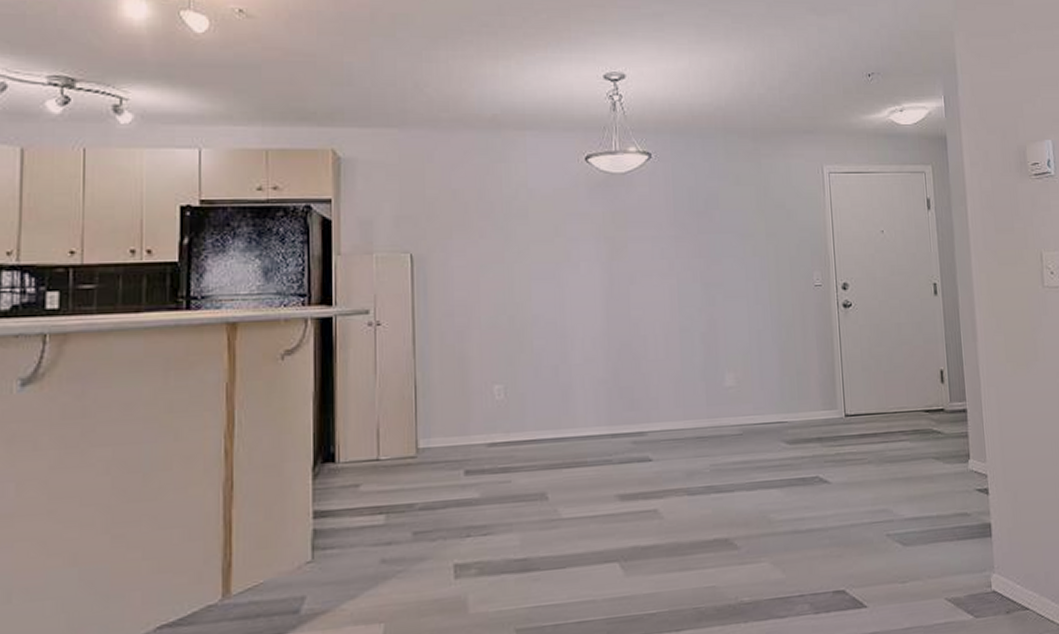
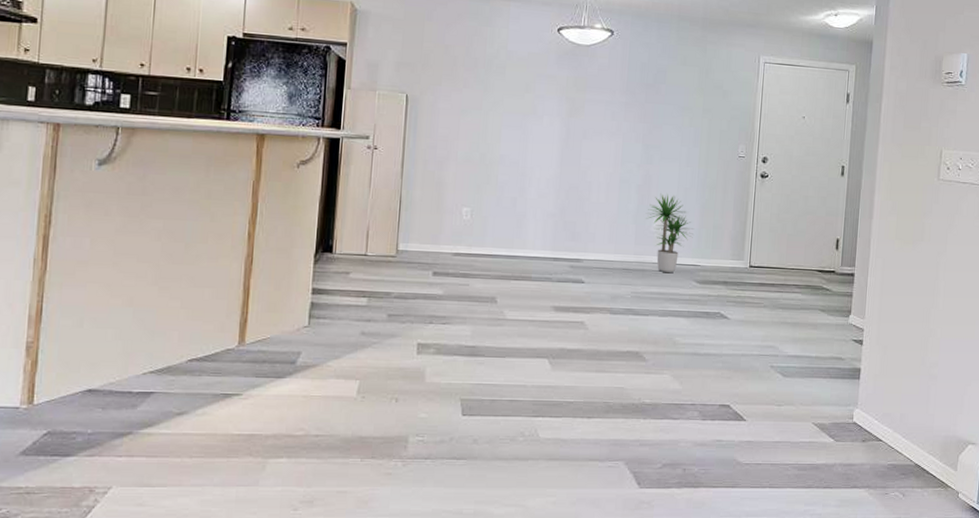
potted plant: none [716,339,775,437] -> present [646,193,694,274]

